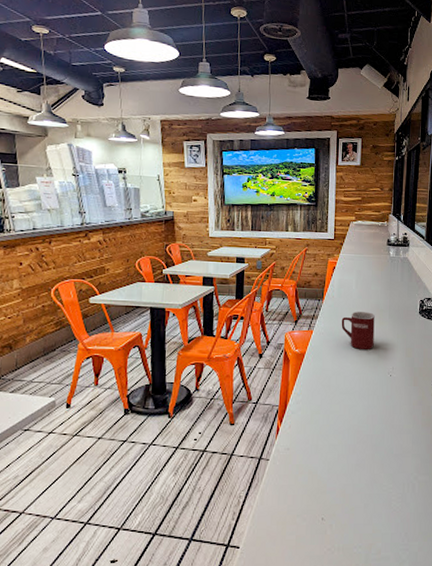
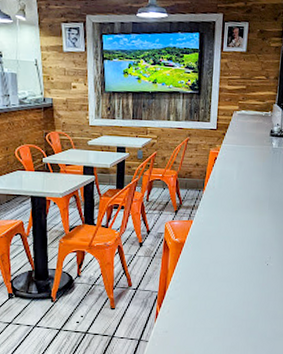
mug: present [341,312,375,349] -> none [221,202,255,239]

